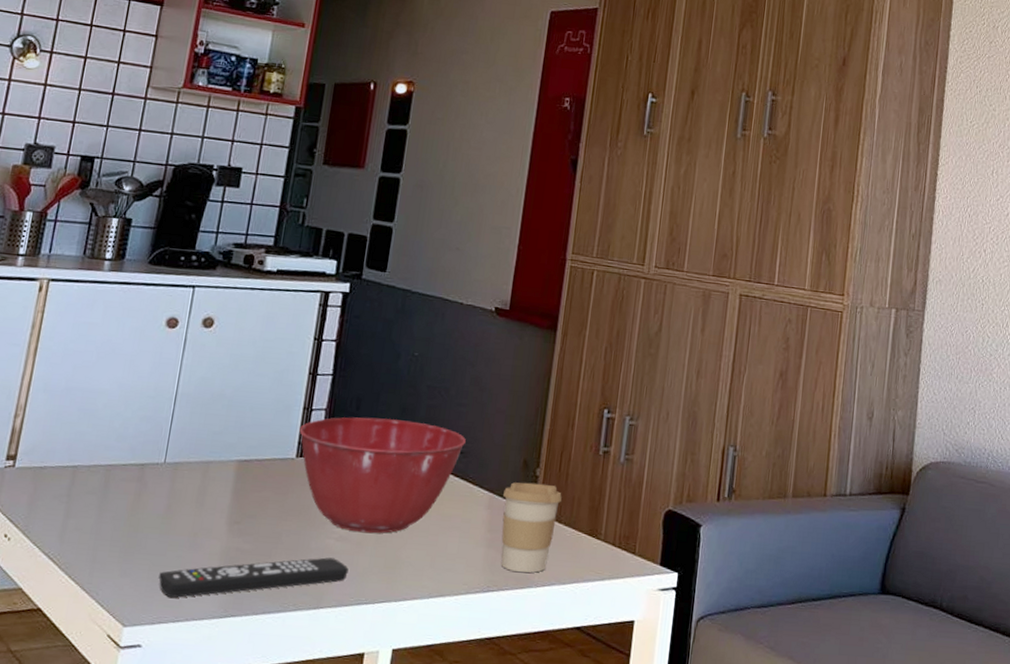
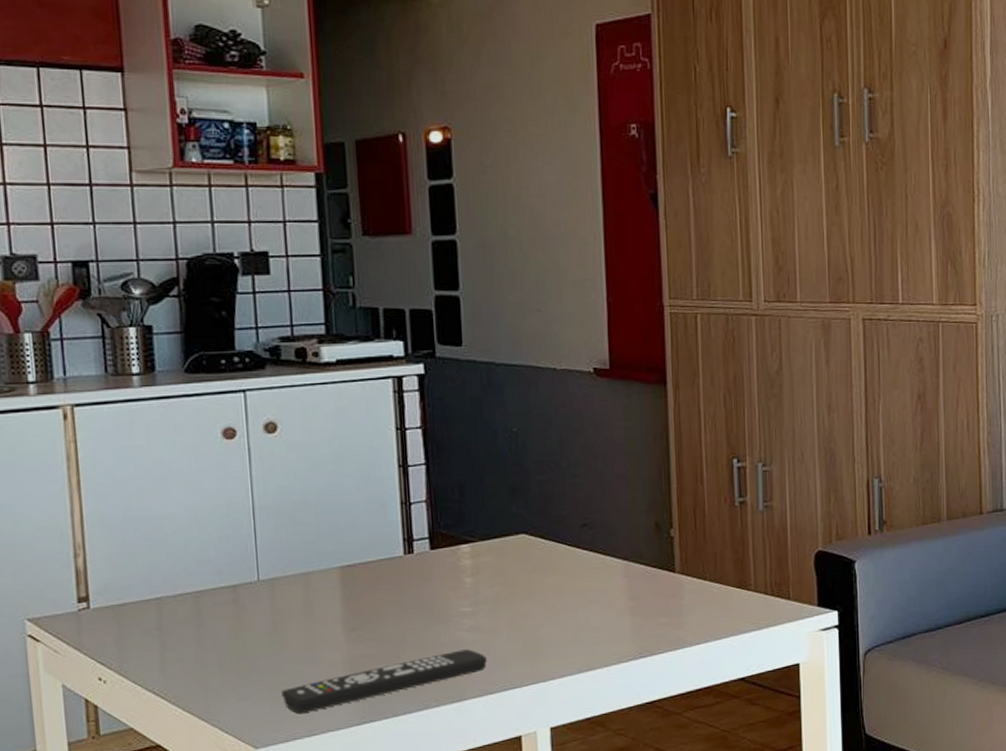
mixing bowl: present [299,417,466,534] -> none [401,500,588,620]
coffee cup: present [501,482,562,573] -> none [639,543,702,635]

